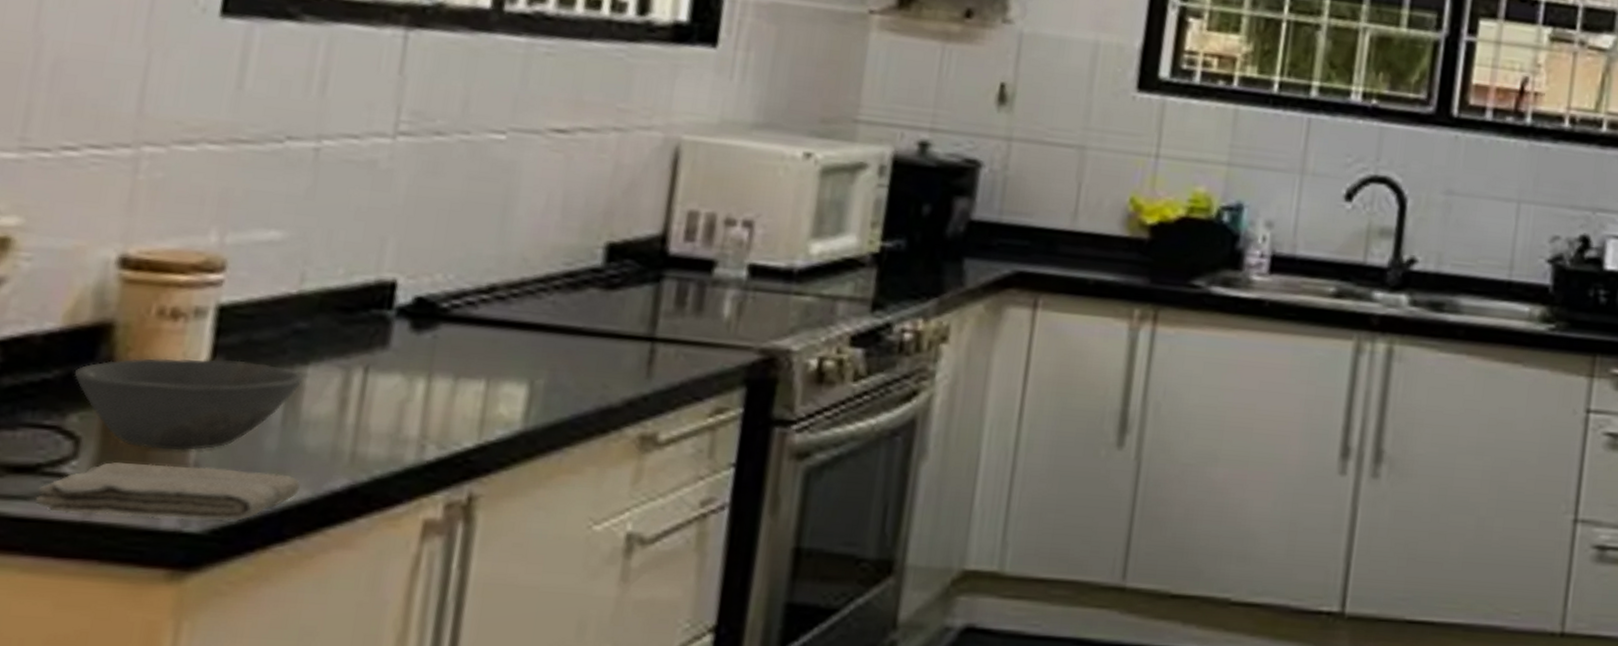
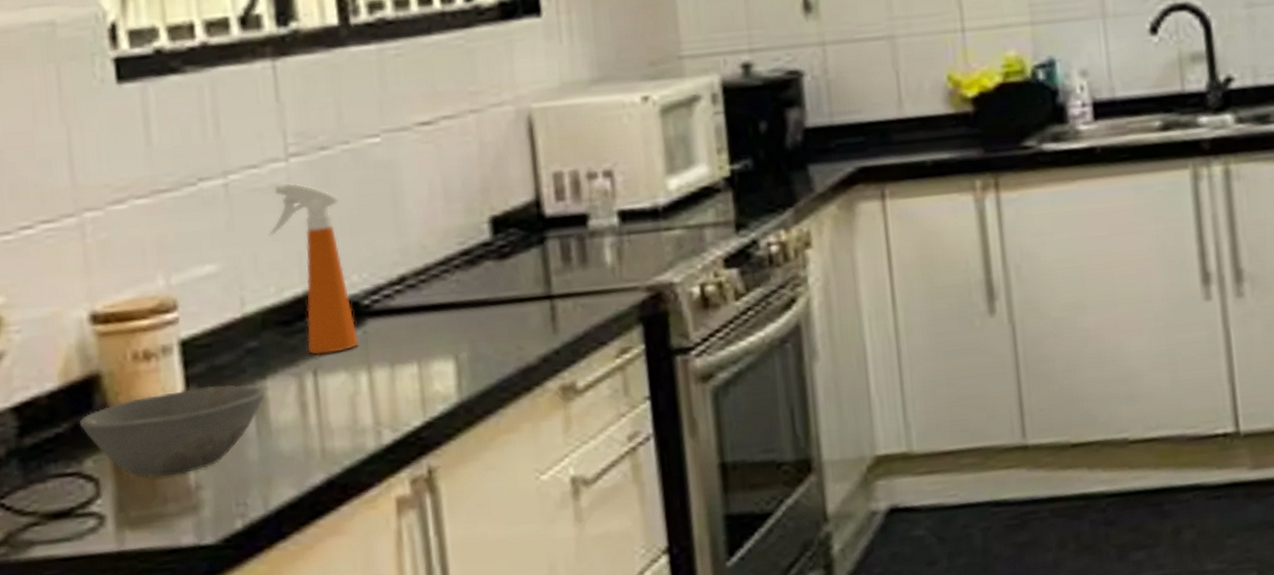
washcloth: present [35,462,301,521] -> none [76,479,287,546]
spray bottle: none [352,160,444,353] -> present [268,182,359,355]

